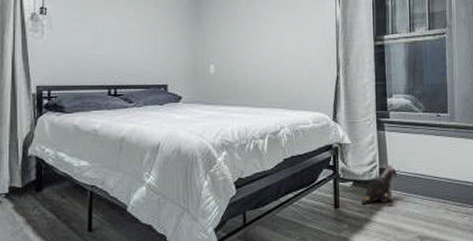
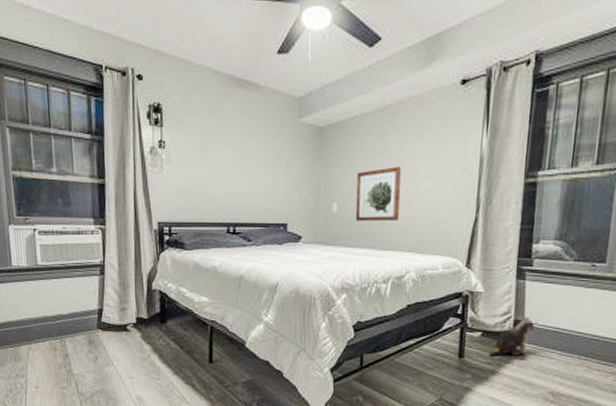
wall art: none [231,32,271,81] -> present [355,167,401,222]

